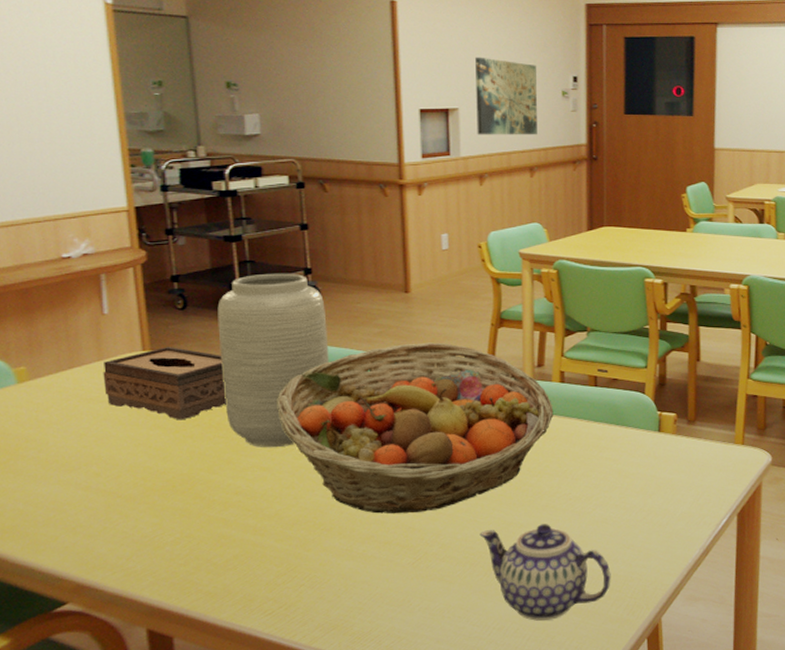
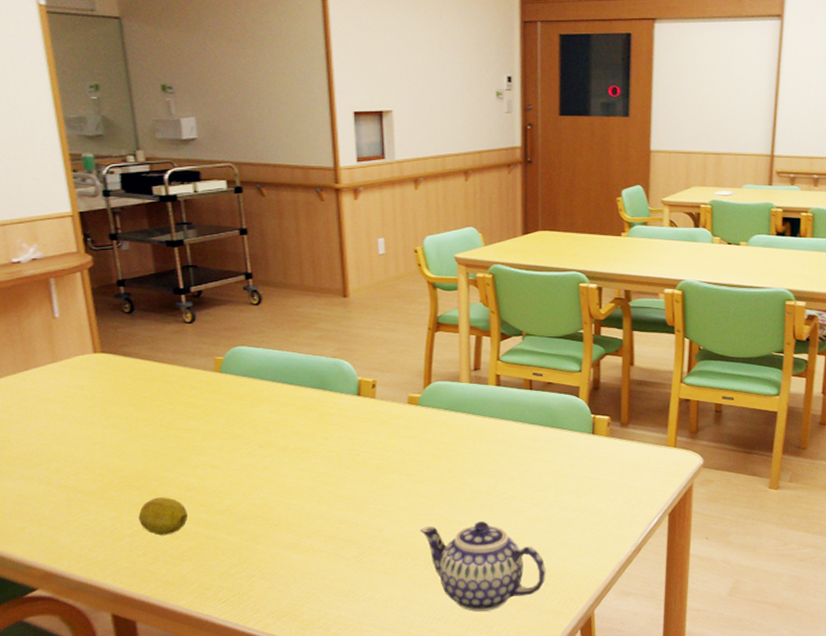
tissue box: present [103,346,226,420] -> none [57,348,175,420]
fruit: none [181,502,234,543] -> present [138,497,188,536]
vase: present [217,273,329,447] -> none [163,277,272,446]
fruit basket: present [277,342,554,514] -> none [223,346,490,511]
wall art: present [475,57,537,135] -> none [408,56,472,138]

